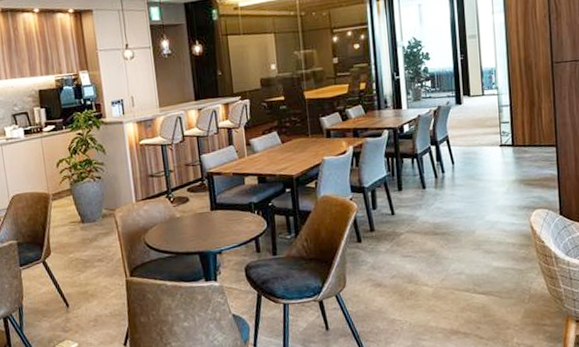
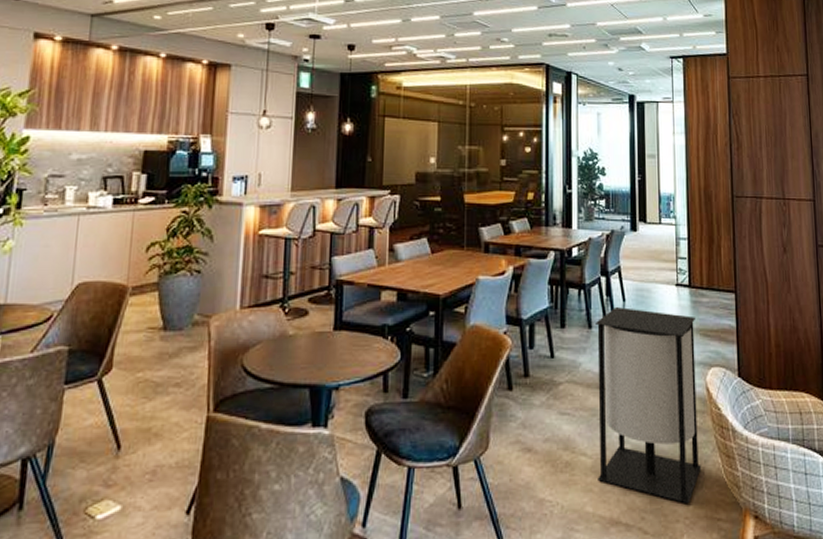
trash can: none [428,169,528,316] -> present [594,307,702,504]

